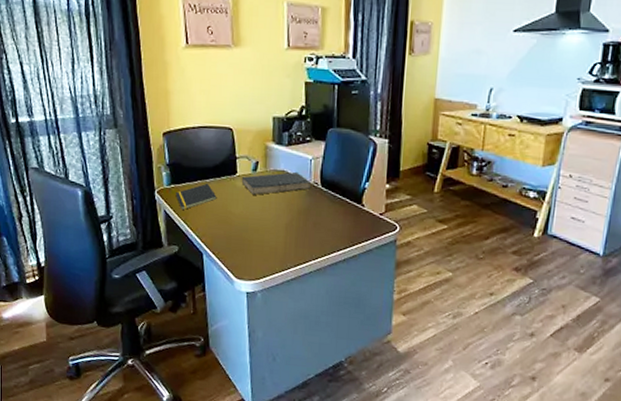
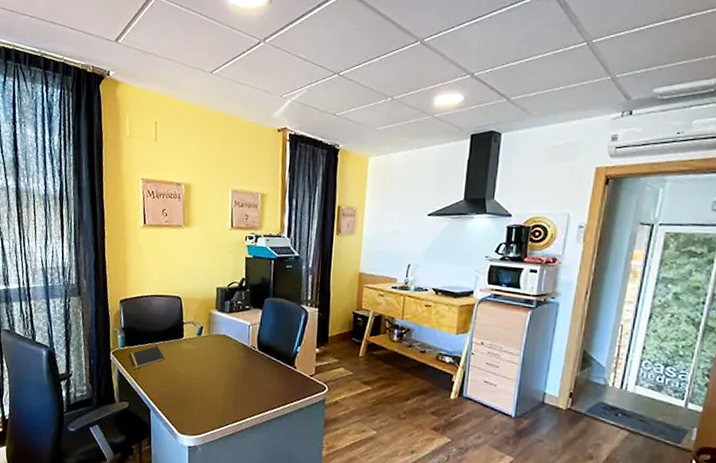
file folder: present [241,171,311,195] -> none [187,336,249,357]

